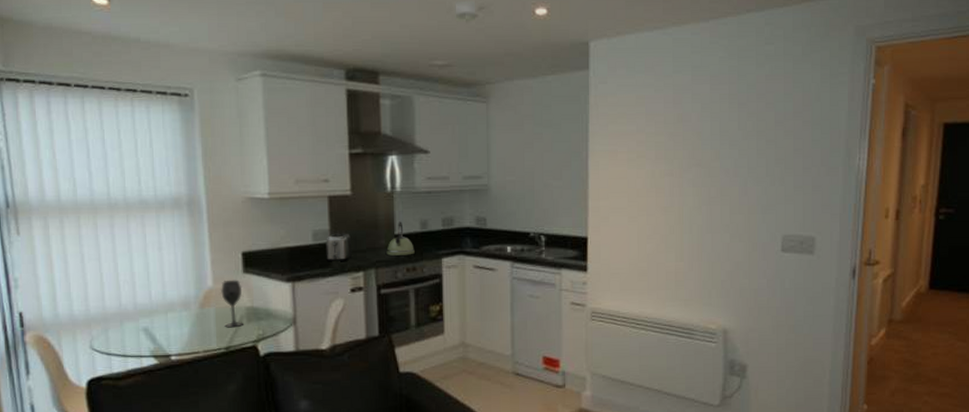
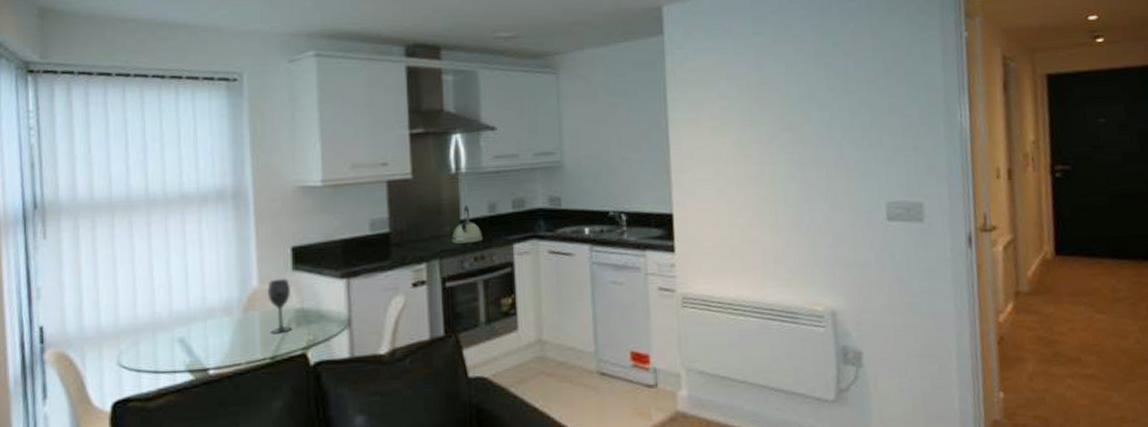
toaster: present [326,233,352,262] -> none [384,220,414,254]

